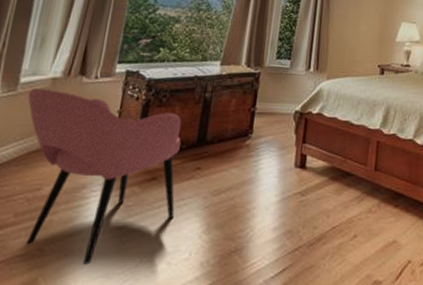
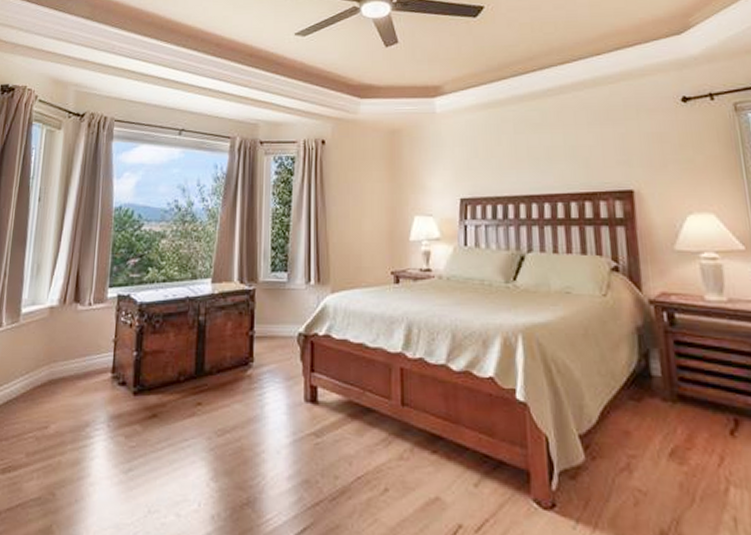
armchair: present [26,88,182,265] -> none [29,319,179,513]

